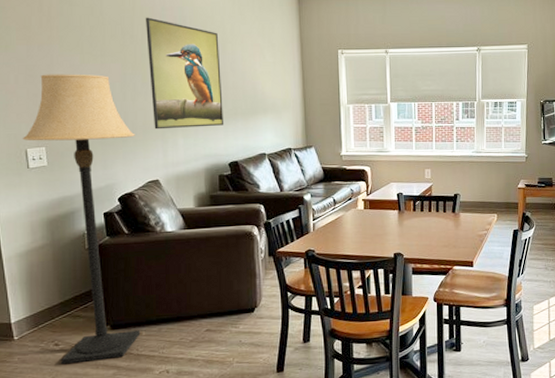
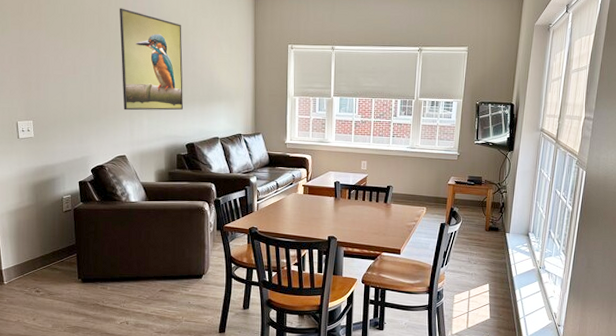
lamp: present [22,74,141,365] -> none [14,56,107,309]

